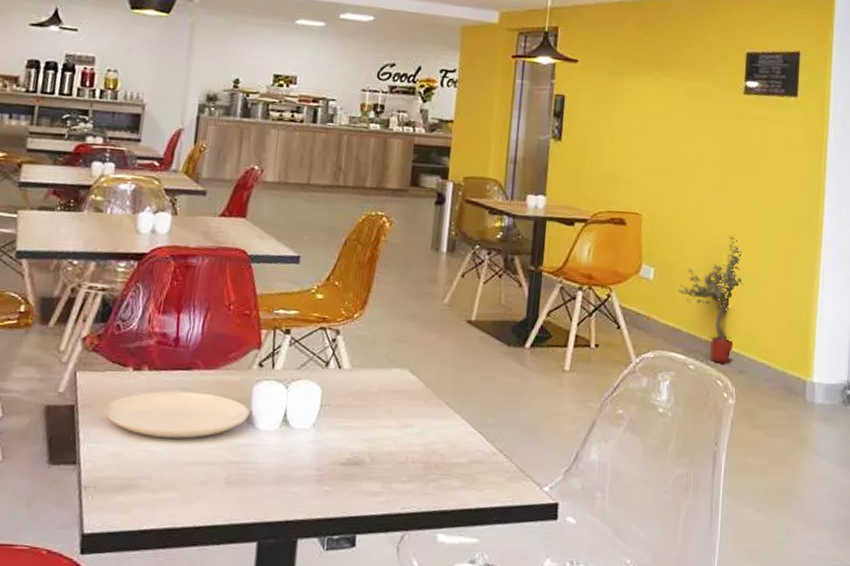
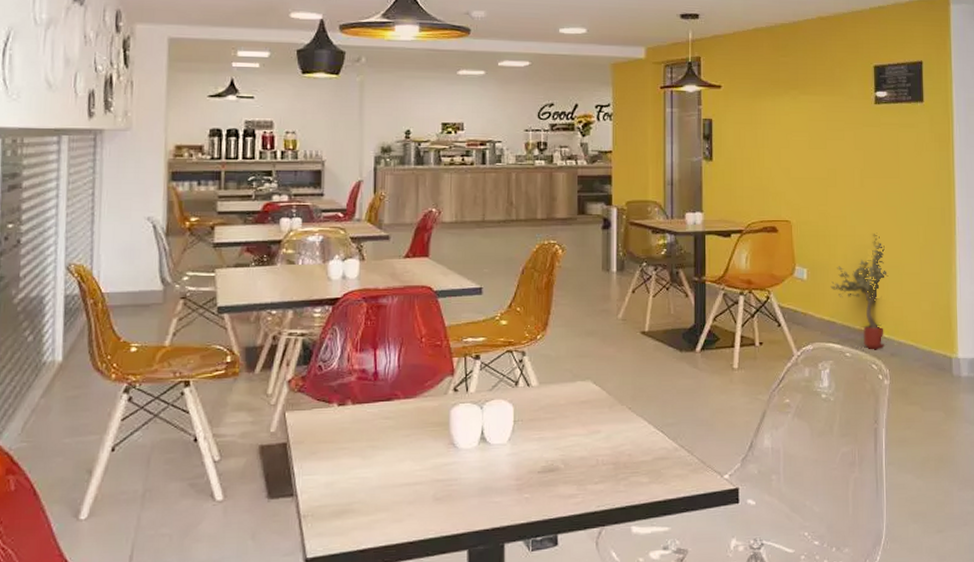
plate: present [103,391,250,439] -> none [314,420,449,465]

